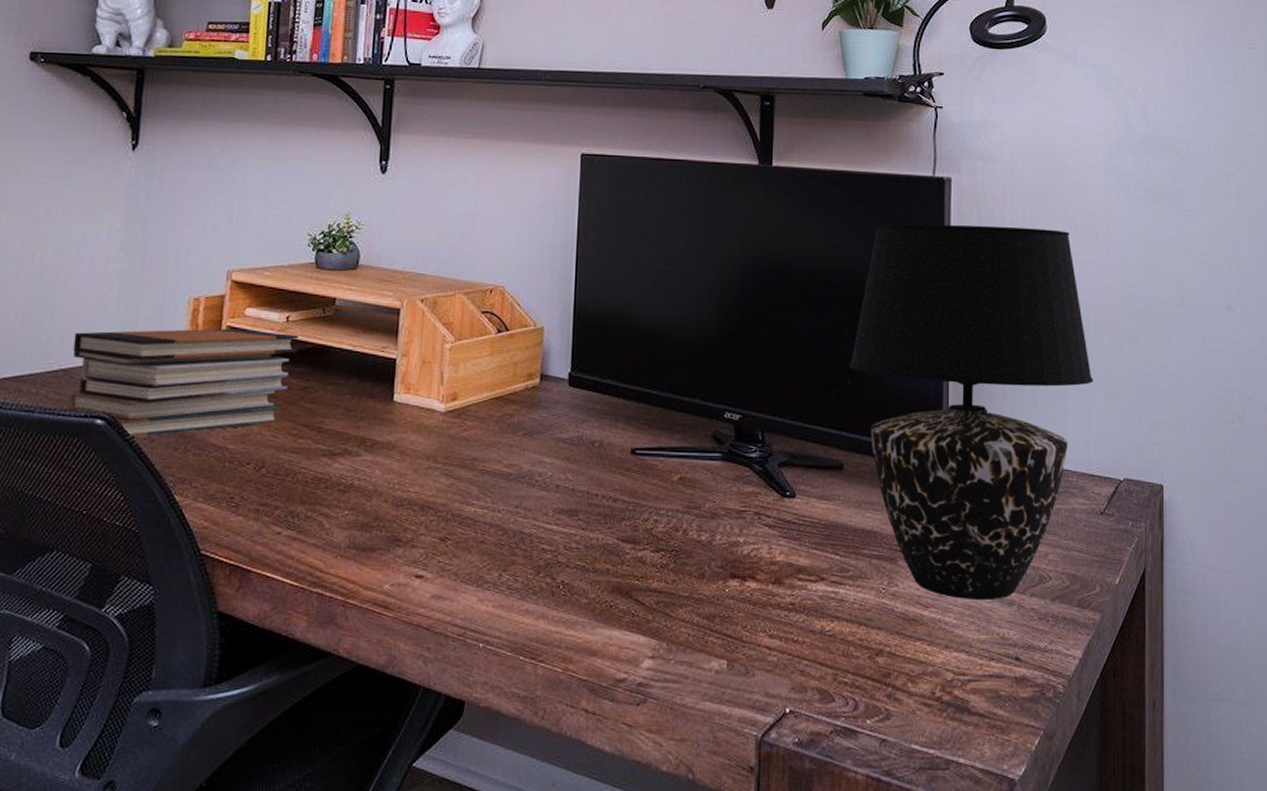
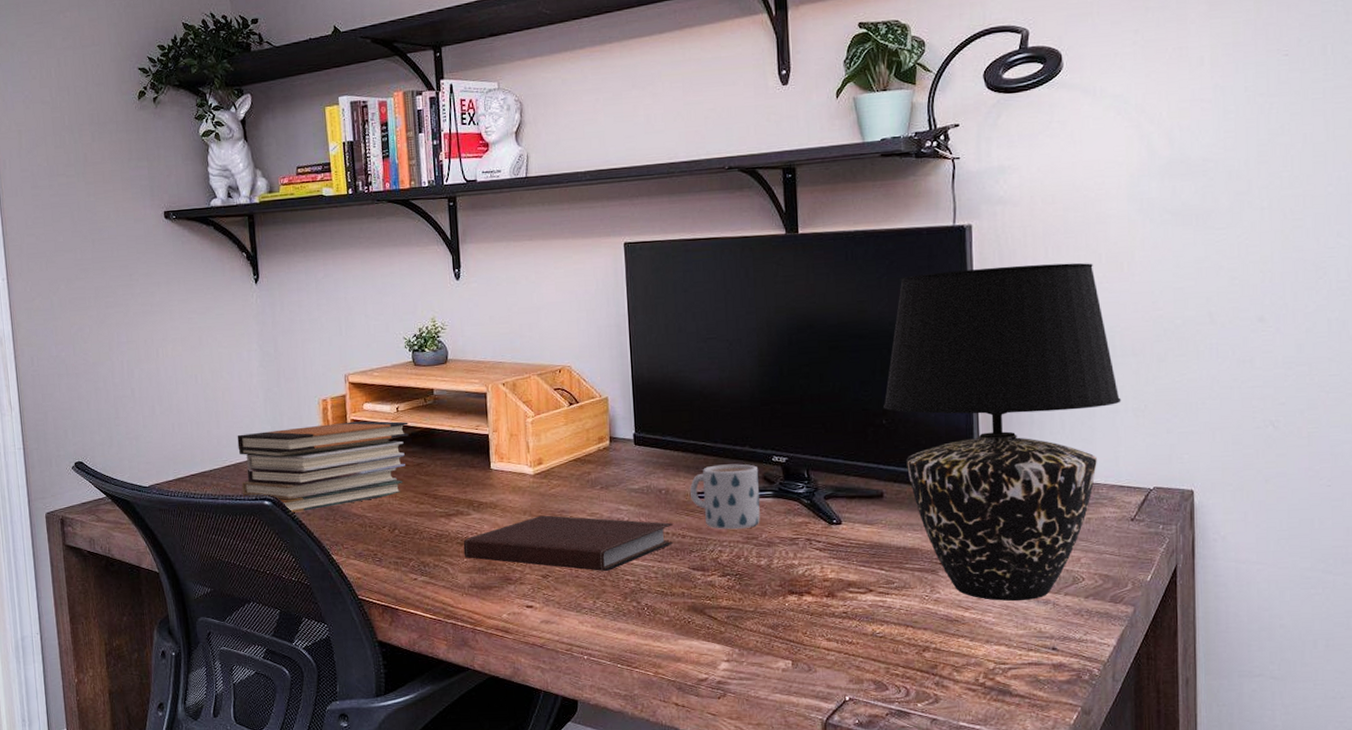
notebook: none [345,462,604,538] -> present [463,515,673,572]
mug: none [628,417,708,496] -> present [690,464,760,530]

